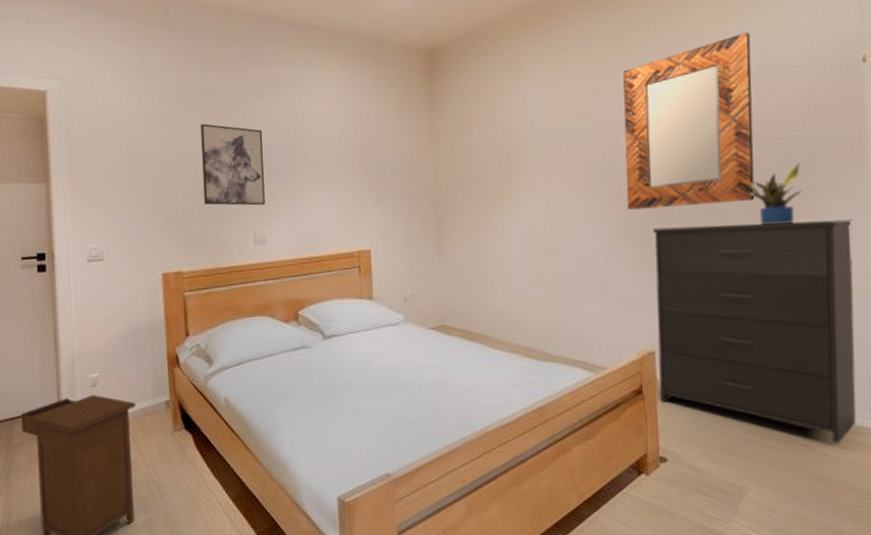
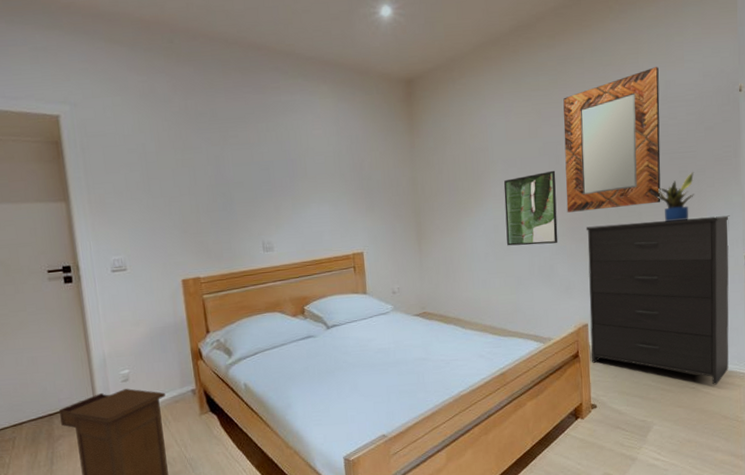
wall art: present [201,124,265,206] -> none [209,145,271,218]
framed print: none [545,157,616,249] -> present [503,170,558,246]

